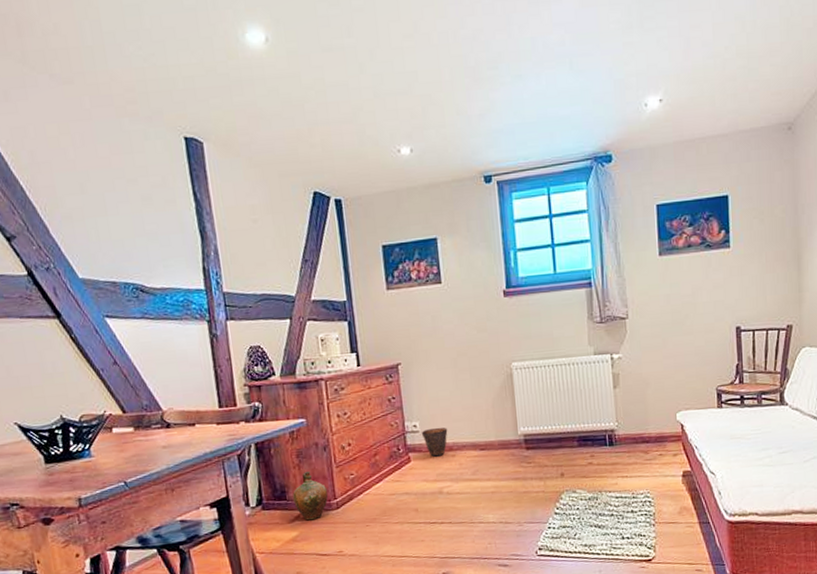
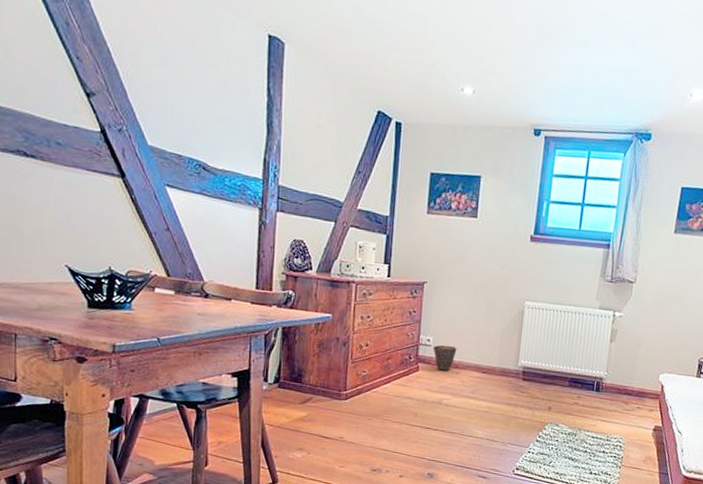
ceramic jug: present [293,470,328,521] -> none [308,360,339,405]

